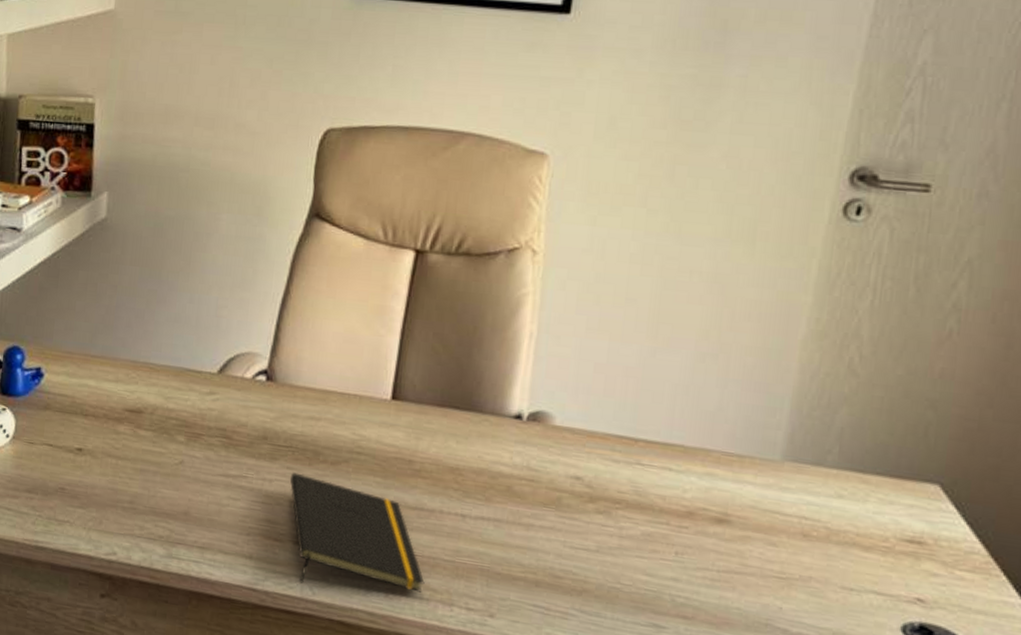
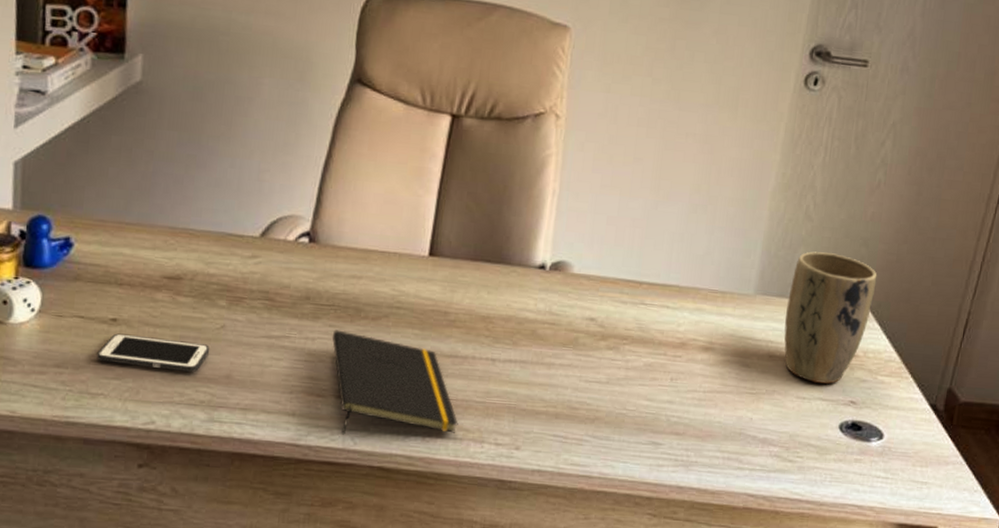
cell phone: none [63,463,169,506] -> present [96,333,210,372]
plant pot: none [822,412,951,575] -> present [784,251,878,384]

